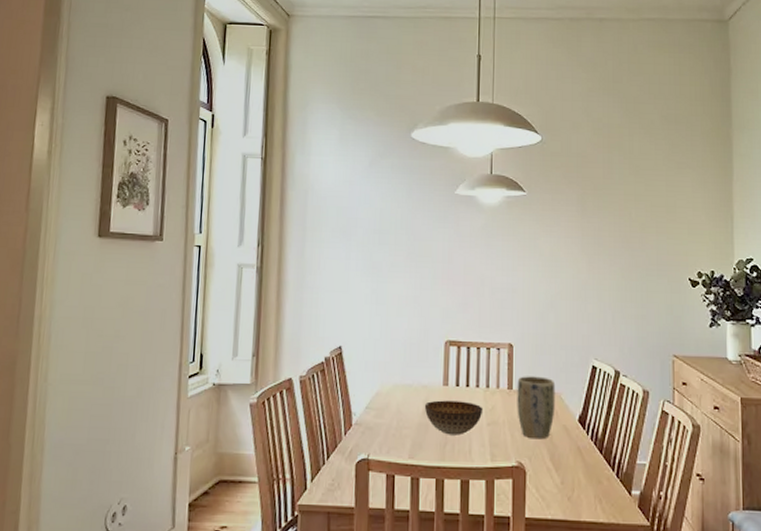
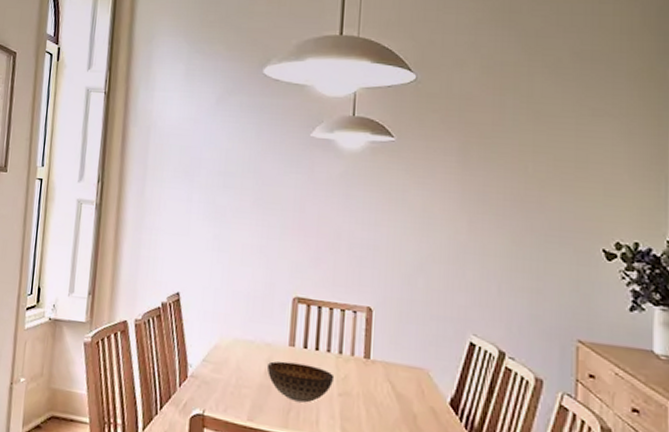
plant pot: present [517,376,556,440] -> none [374,345,423,420]

